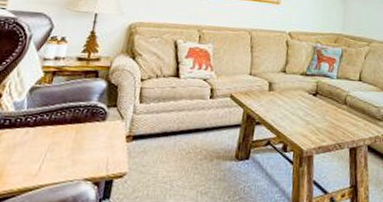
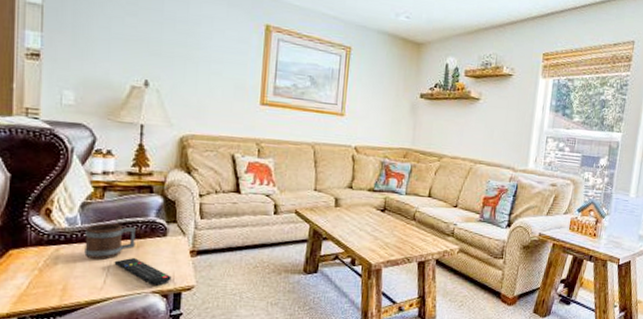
mug: none [25,107,78,145] -> present [84,223,136,260]
remote control: none [52,142,105,173] -> present [114,257,172,286]

